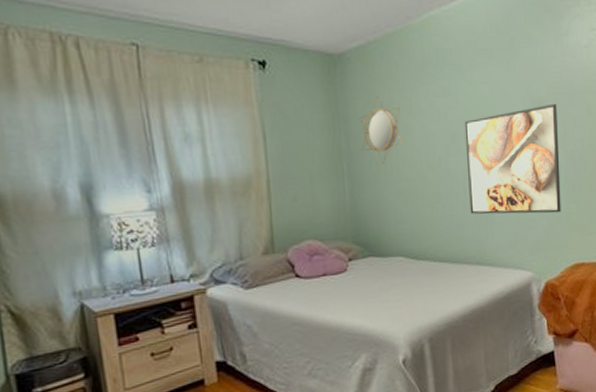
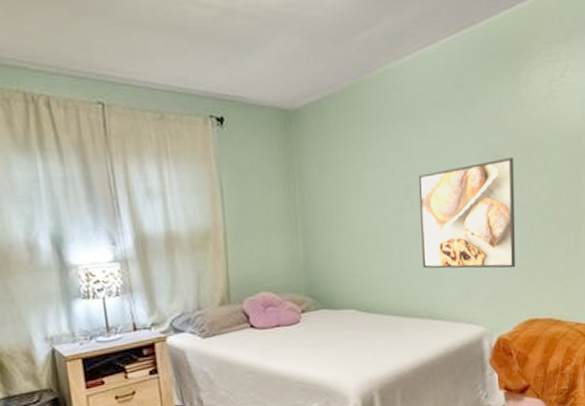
home mirror: present [359,96,404,165] -> none [313,151,357,219]

